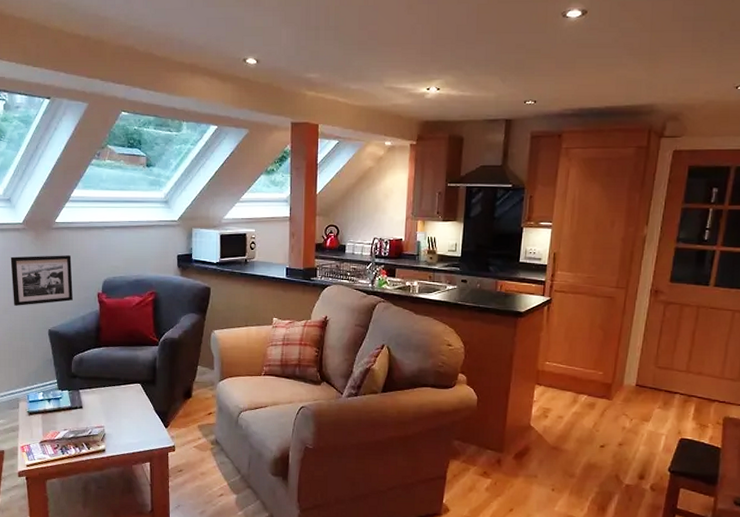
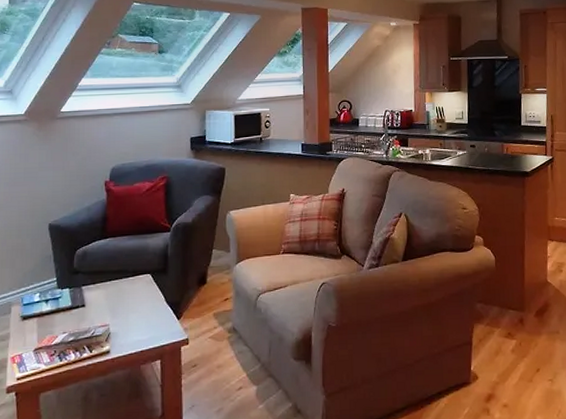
picture frame: present [10,255,73,306] -> none [9,144,78,201]

